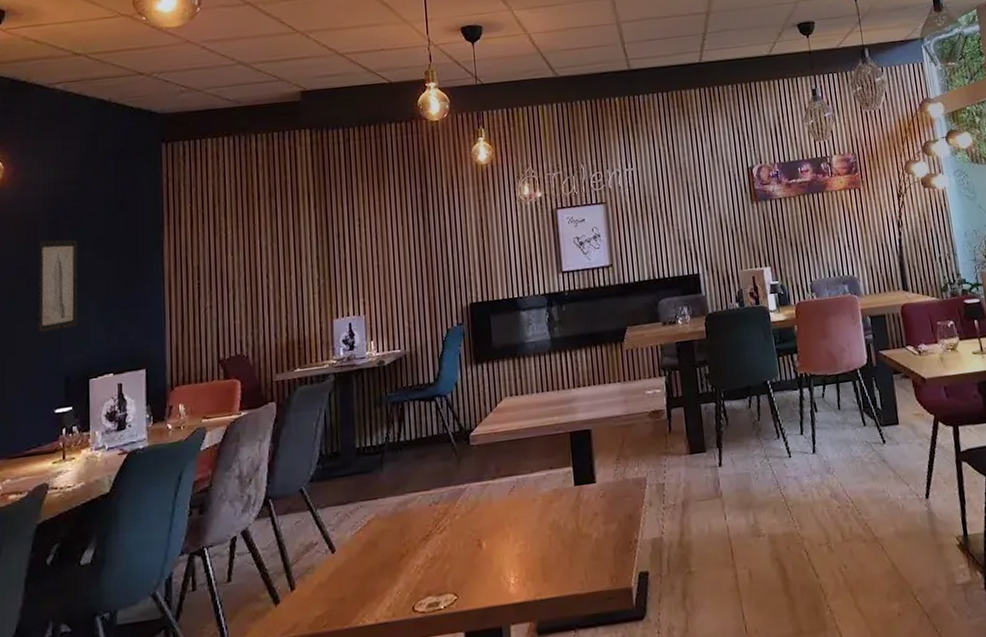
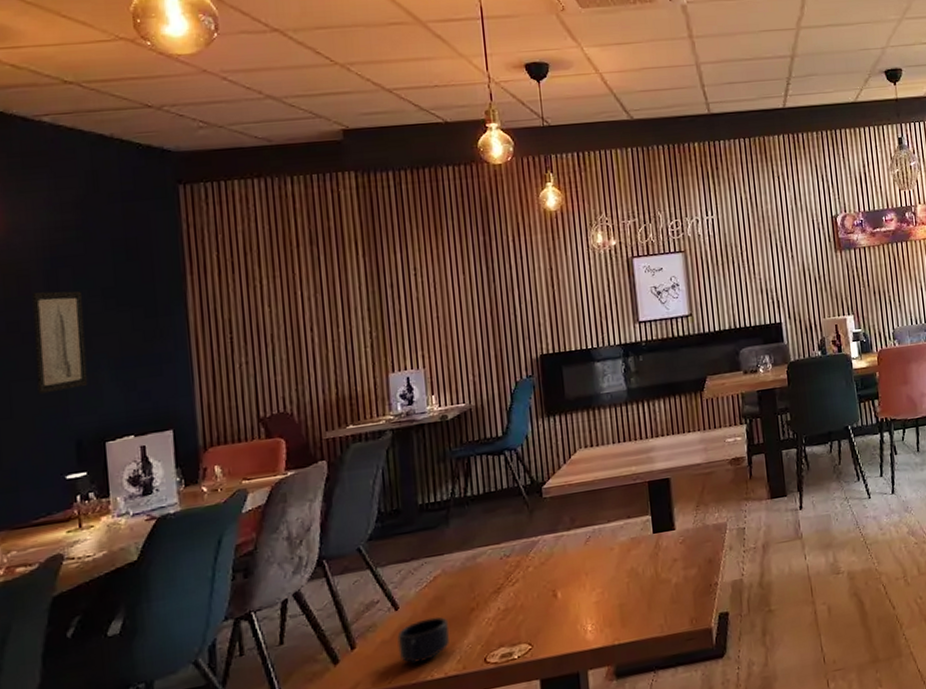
mug: none [333,561,381,608] -> present [397,617,450,663]

